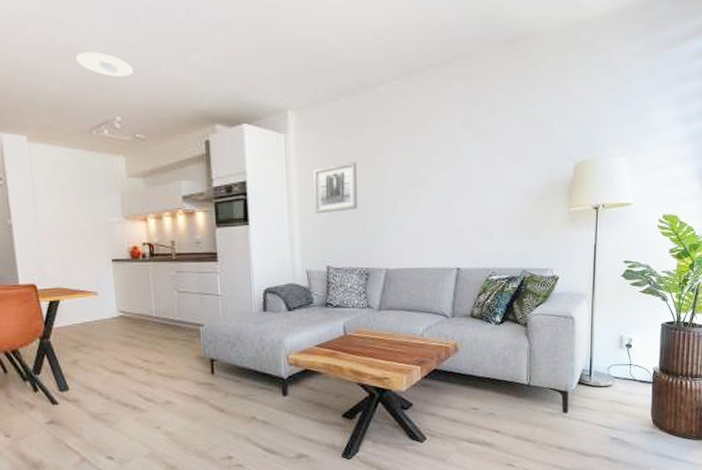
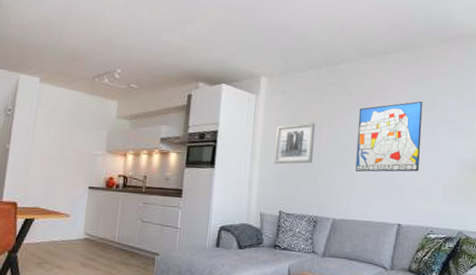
recessed light: present [75,52,134,76] -> none [94,18,139,39]
wall art: none [405,124,478,214] -> present [355,101,423,172]

